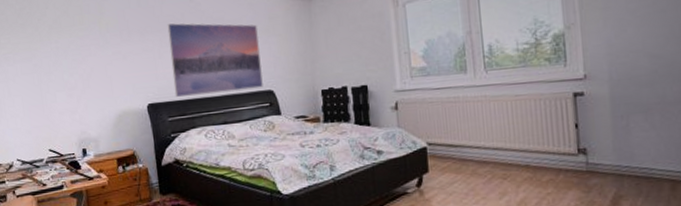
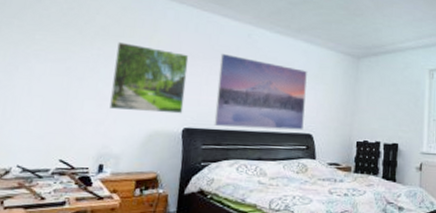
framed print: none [71,31,144,97] -> present [109,41,189,114]

